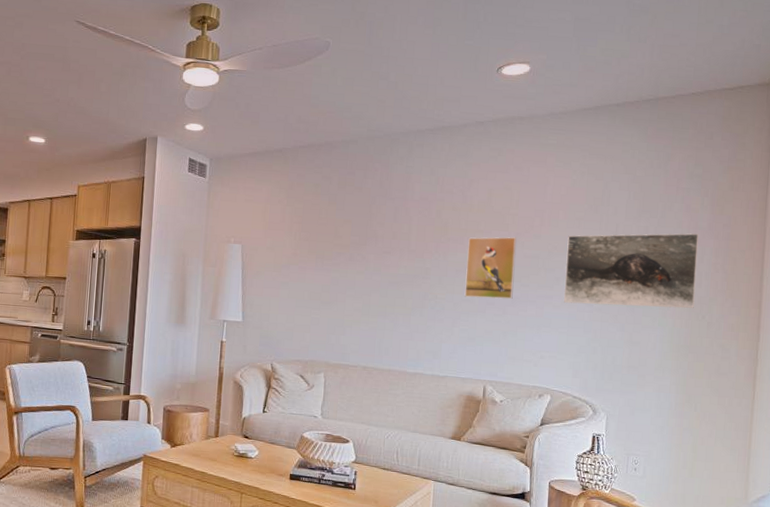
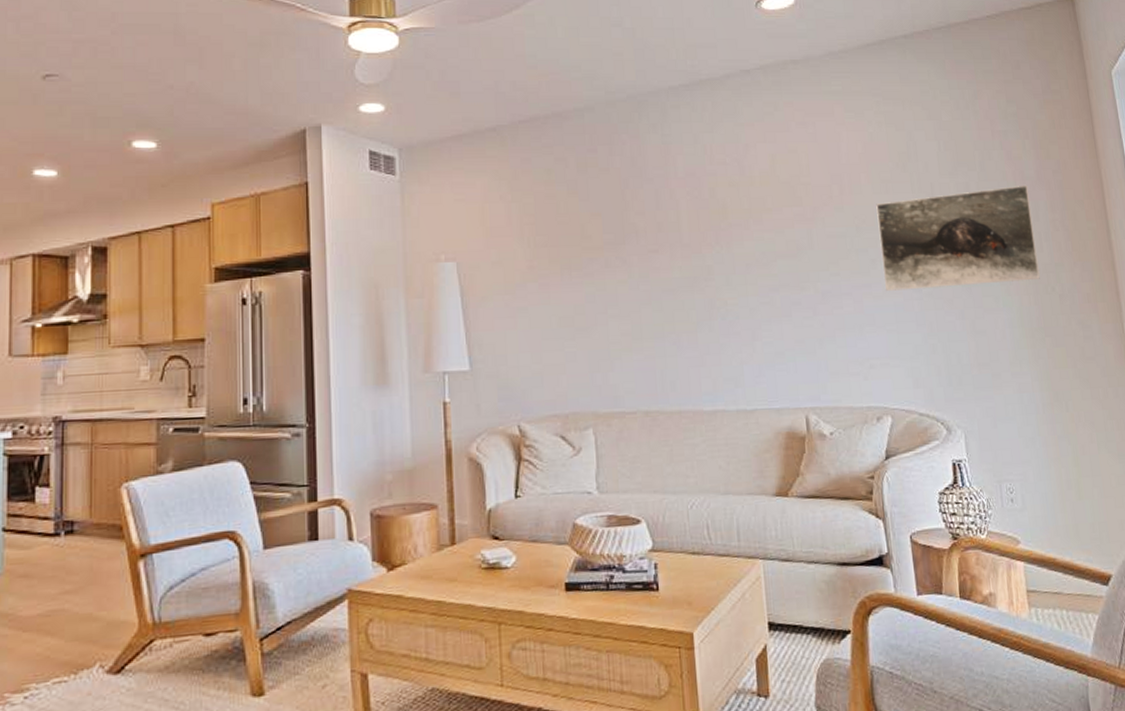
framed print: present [464,237,517,300] -> none [755,213,823,299]

